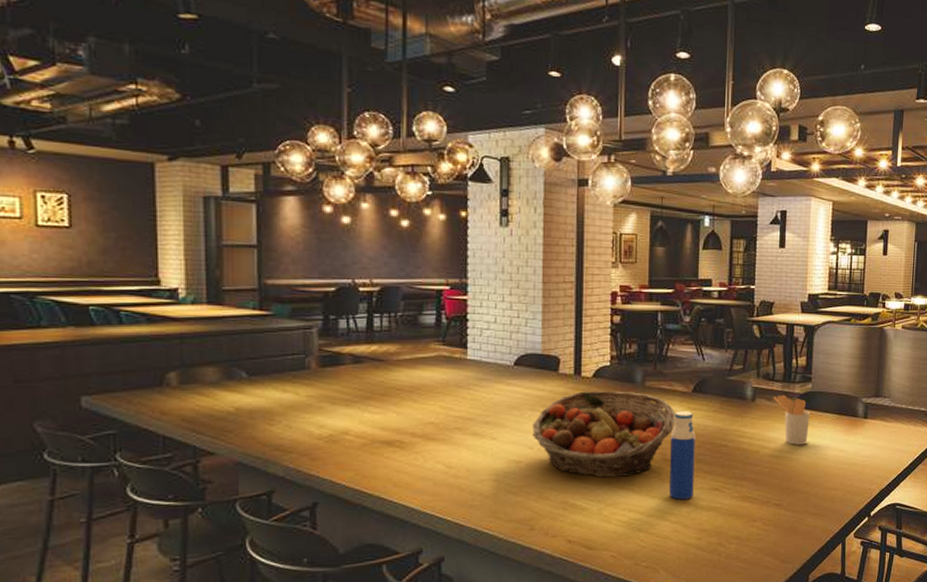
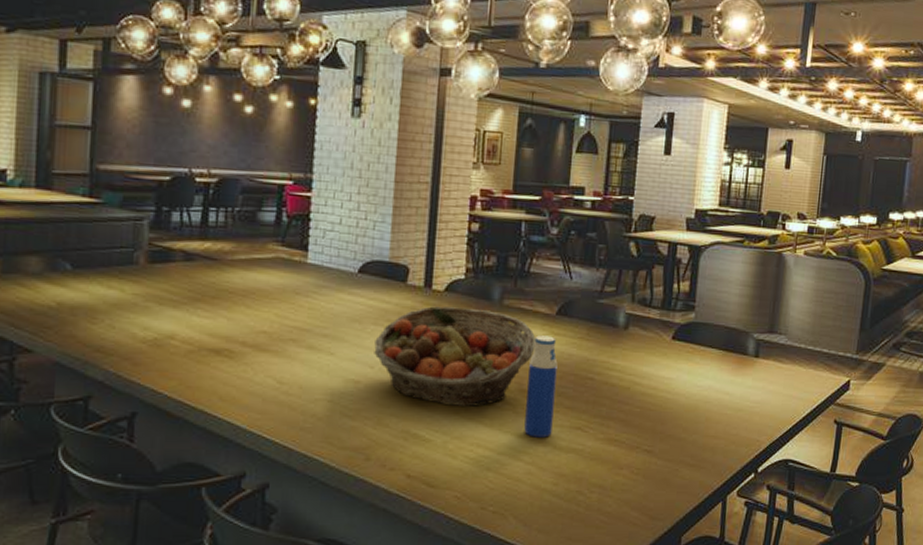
utensil holder: present [772,394,810,445] -> none [648,323,691,383]

